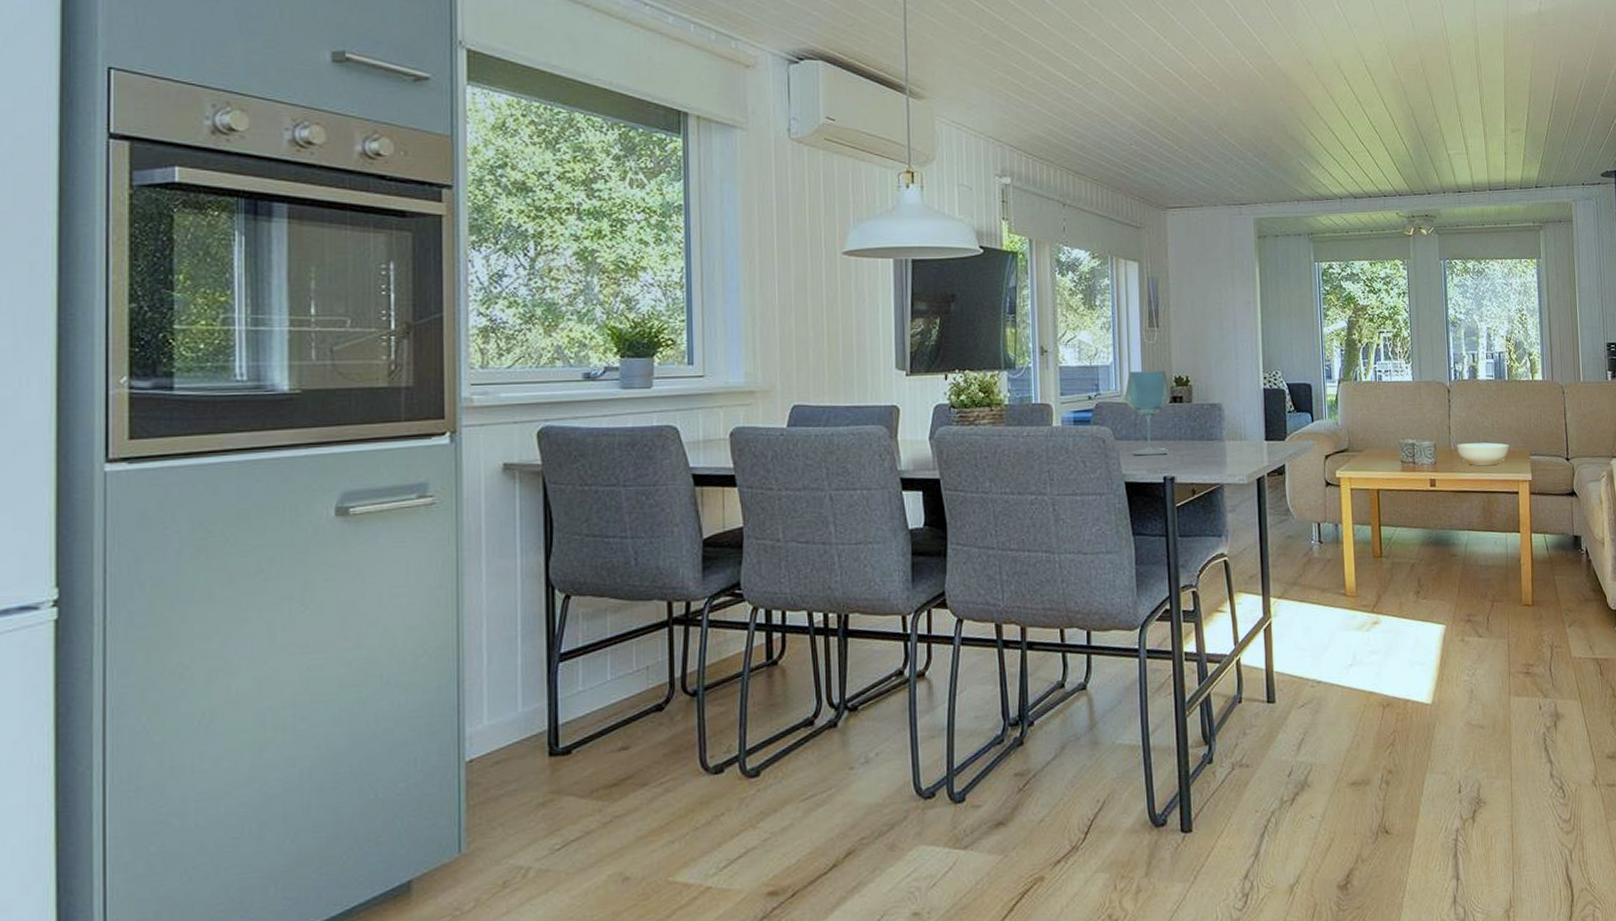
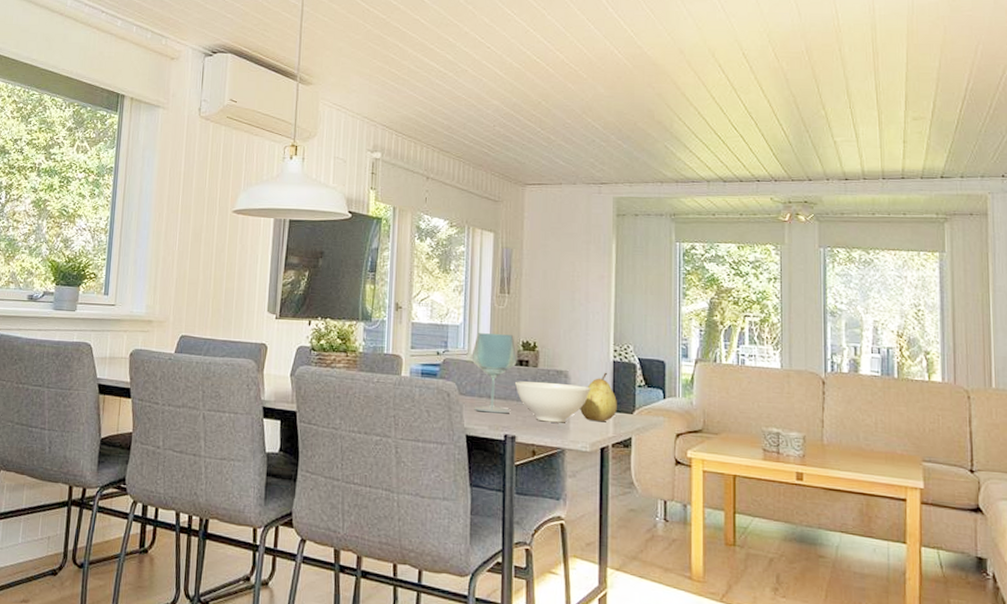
bowl: none [1170,417,1244,459] -> present [514,381,591,423]
fruit: none [1235,401,1270,452] -> present [580,372,617,421]
bowl: present [1456,442,1510,467] -> none [830,439,896,468]

